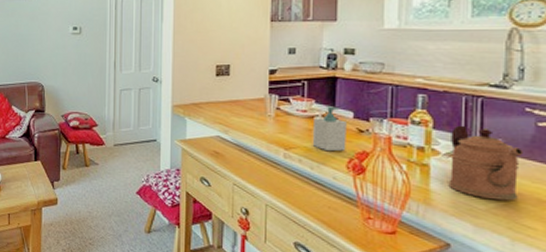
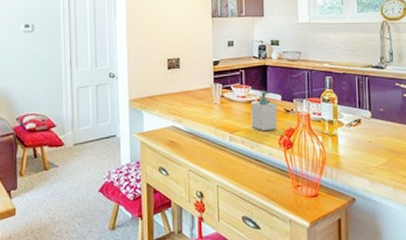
coffeepot: present [448,125,523,201] -> none [350,100,396,158]

